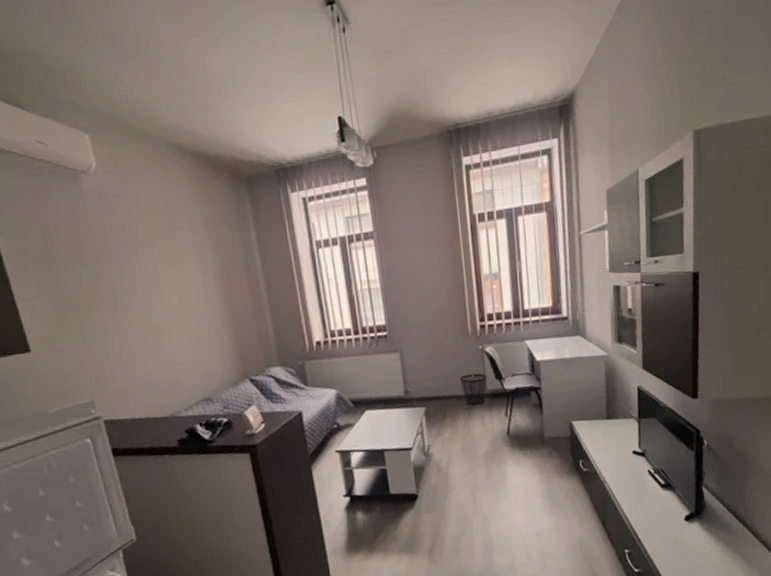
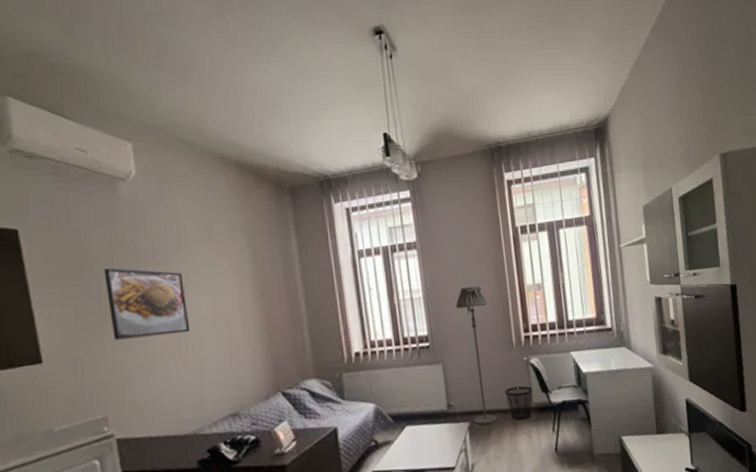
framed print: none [76,261,161,330] -> present [104,267,190,340]
floor lamp: none [412,275,453,410] -> present [455,285,498,425]

